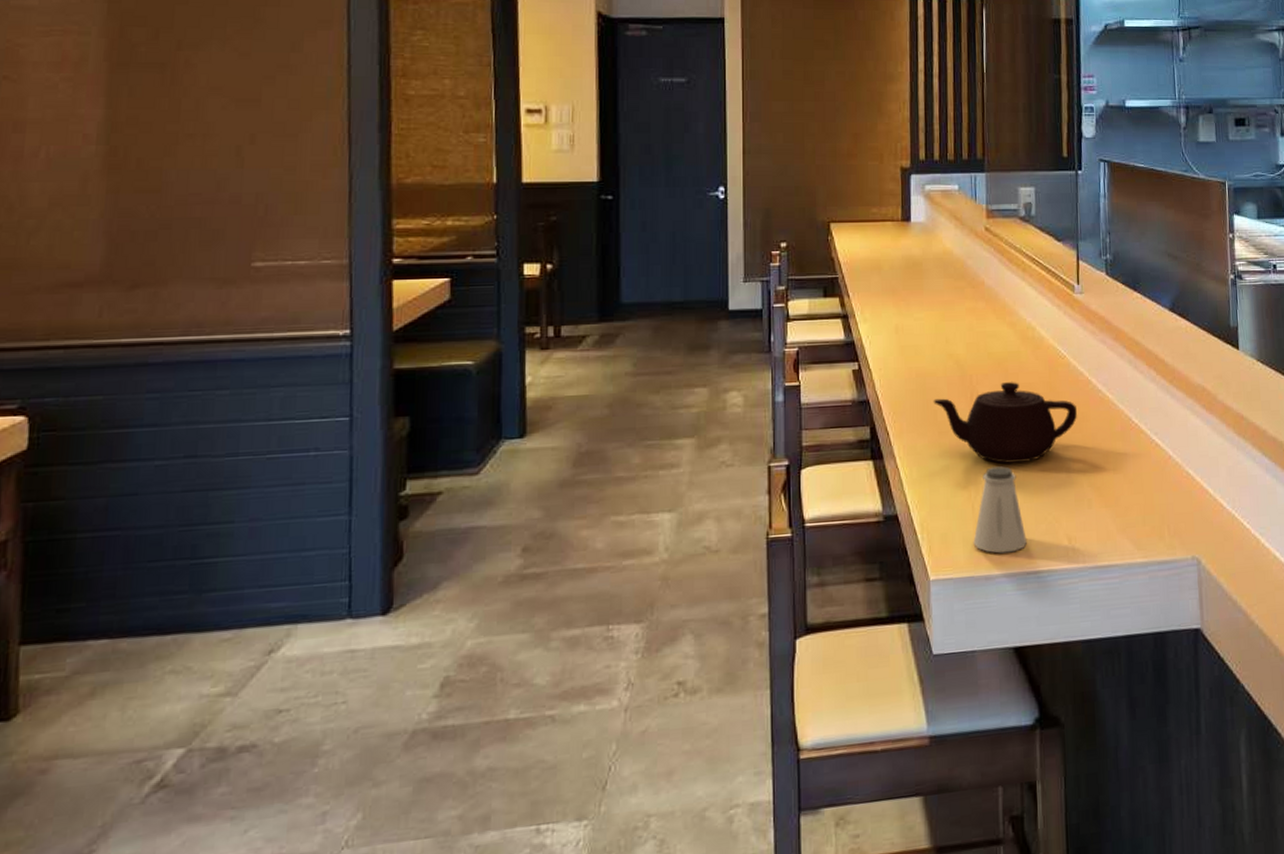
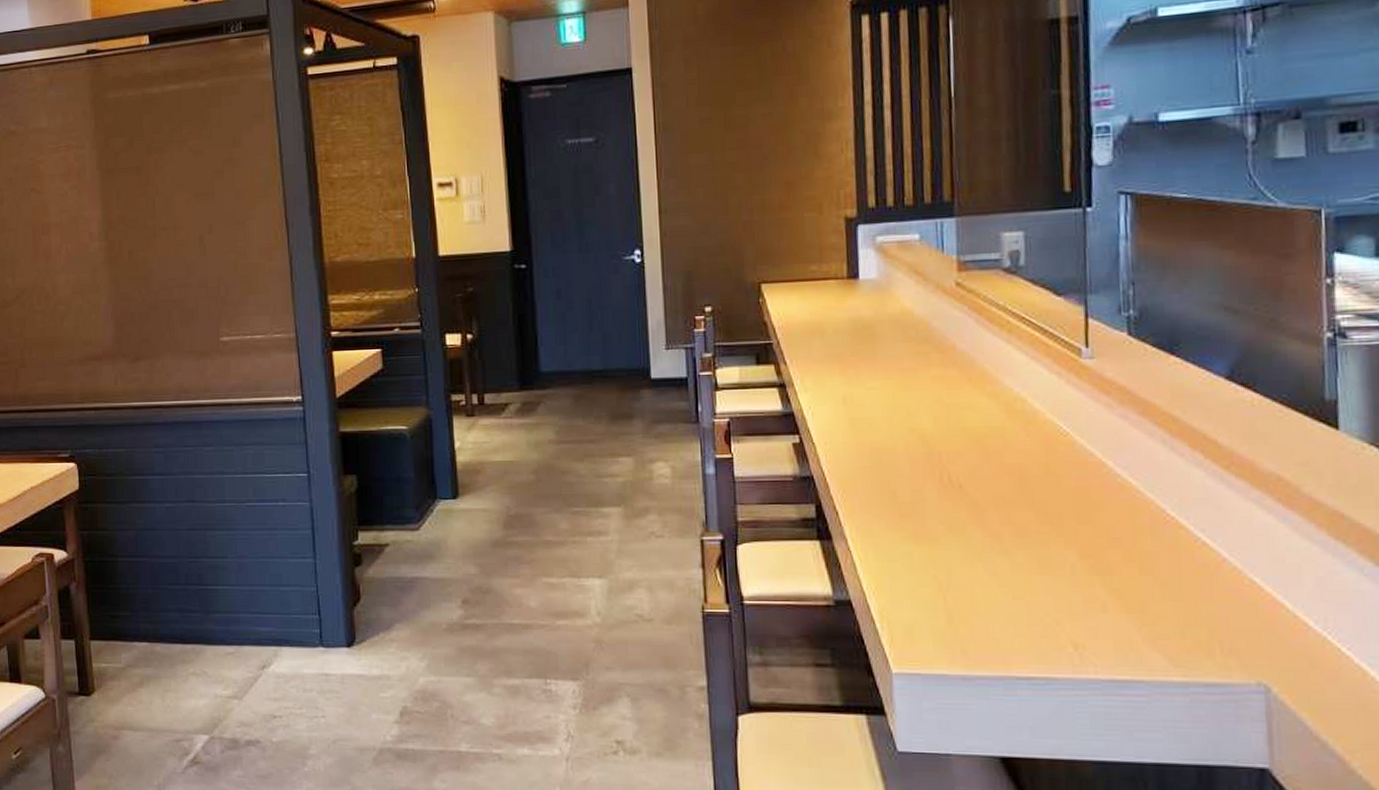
teapot: present [933,382,1078,463] -> none [892,462,1087,553]
saltshaker: present [973,466,1027,554] -> none [946,557,1016,653]

